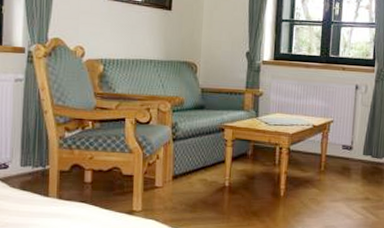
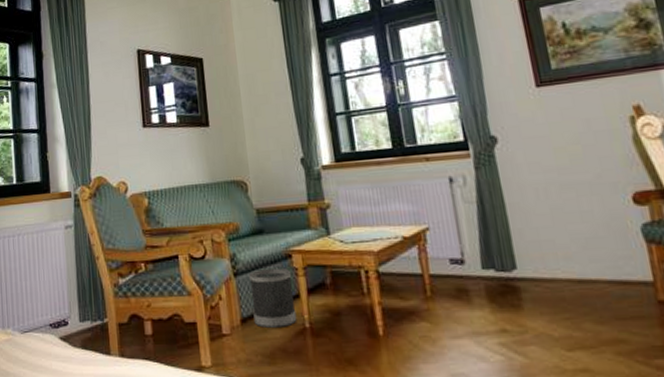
wastebasket: none [184,137,222,185] -> present [249,267,297,329]

